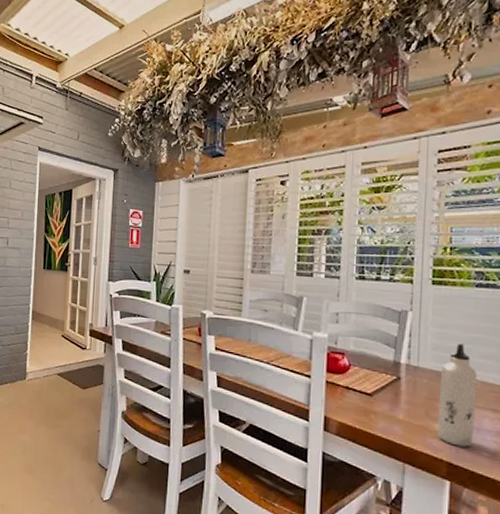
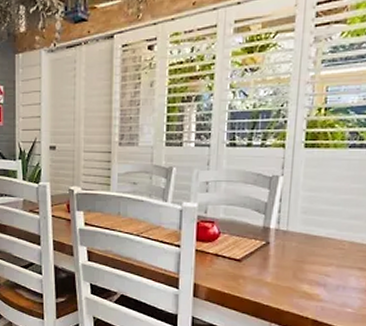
water bottle: present [437,342,478,447] -> none [304,205,346,305]

